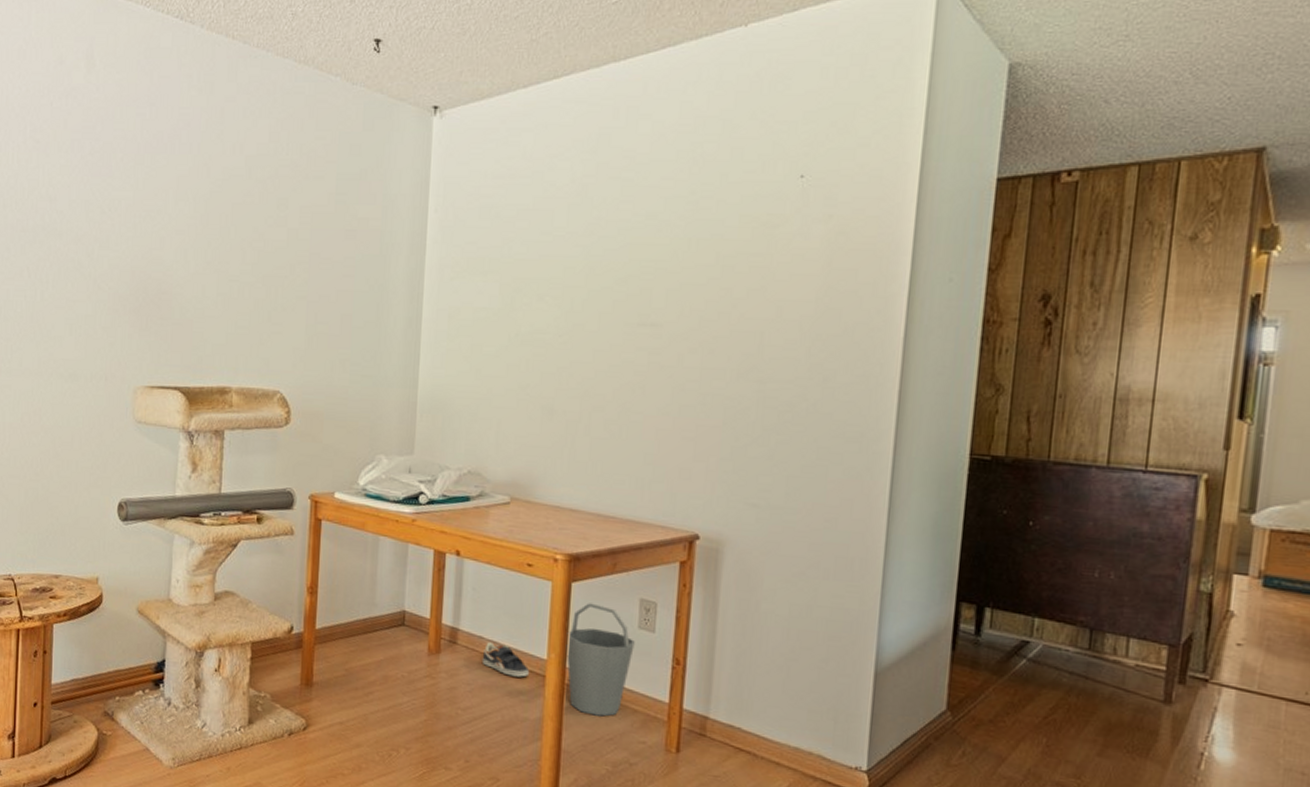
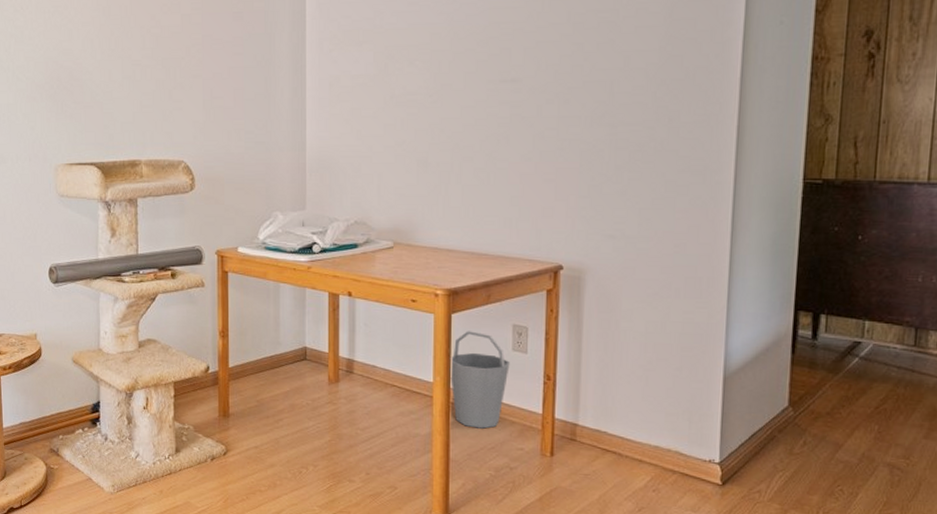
sneaker: present [481,642,530,678] -> none [376,370,419,399]

